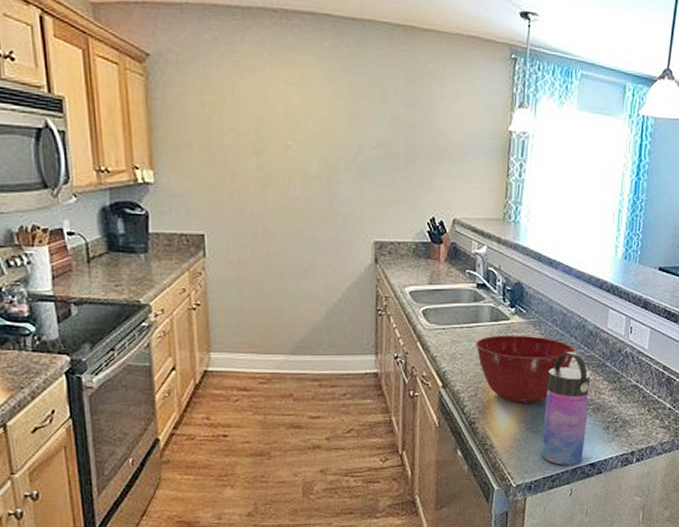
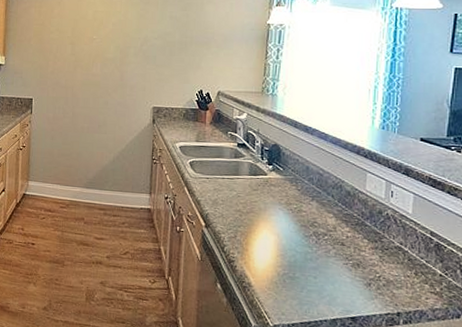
mixing bowl: present [475,335,576,403] -> none [235,187,333,251]
water bottle: present [540,352,591,465] -> none [298,208,350,315]

